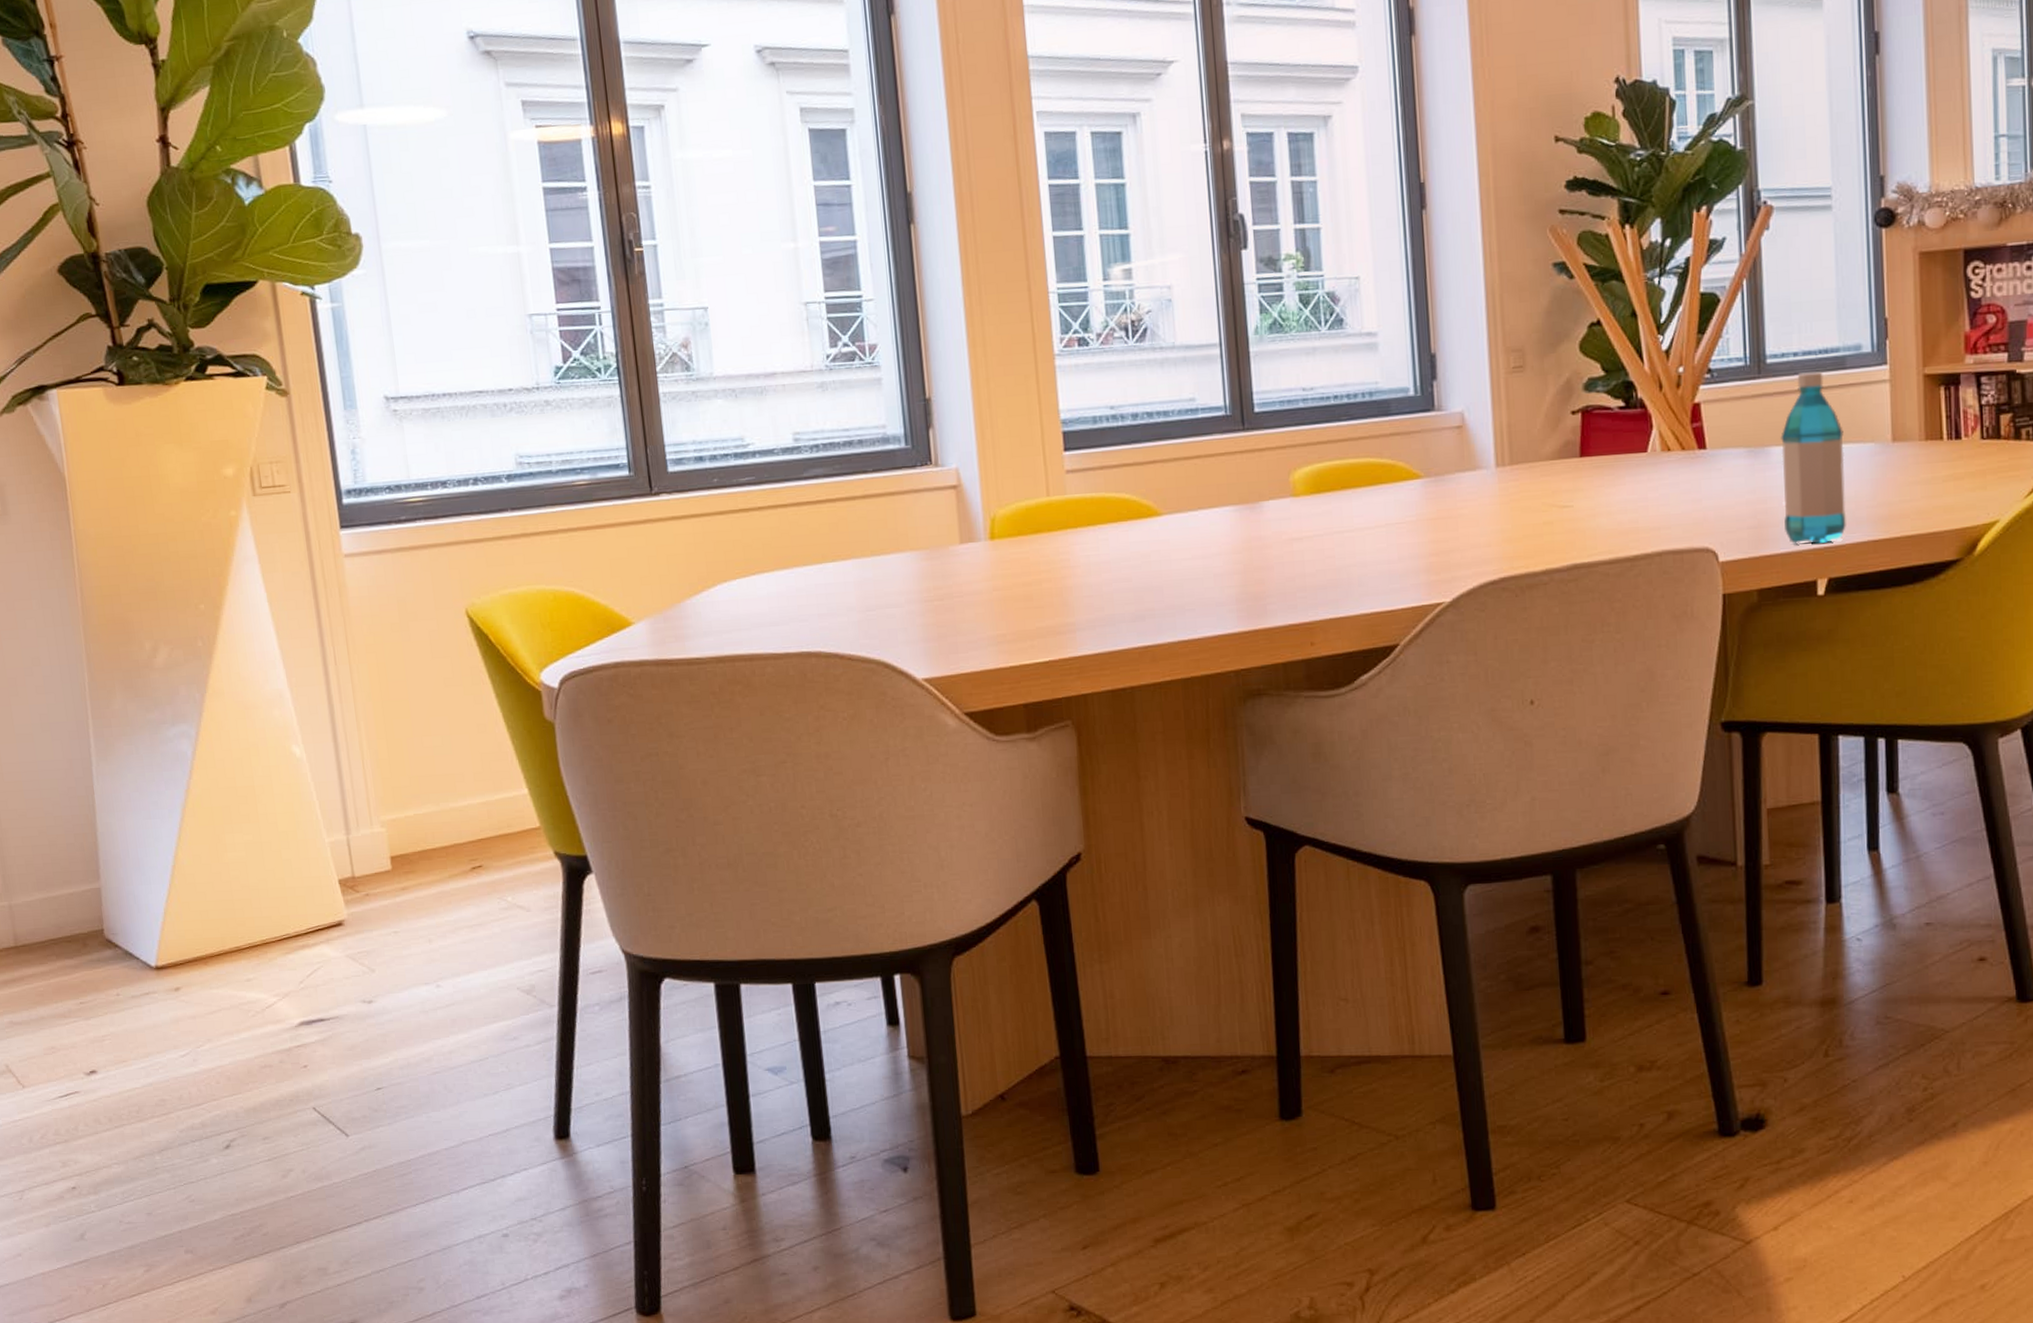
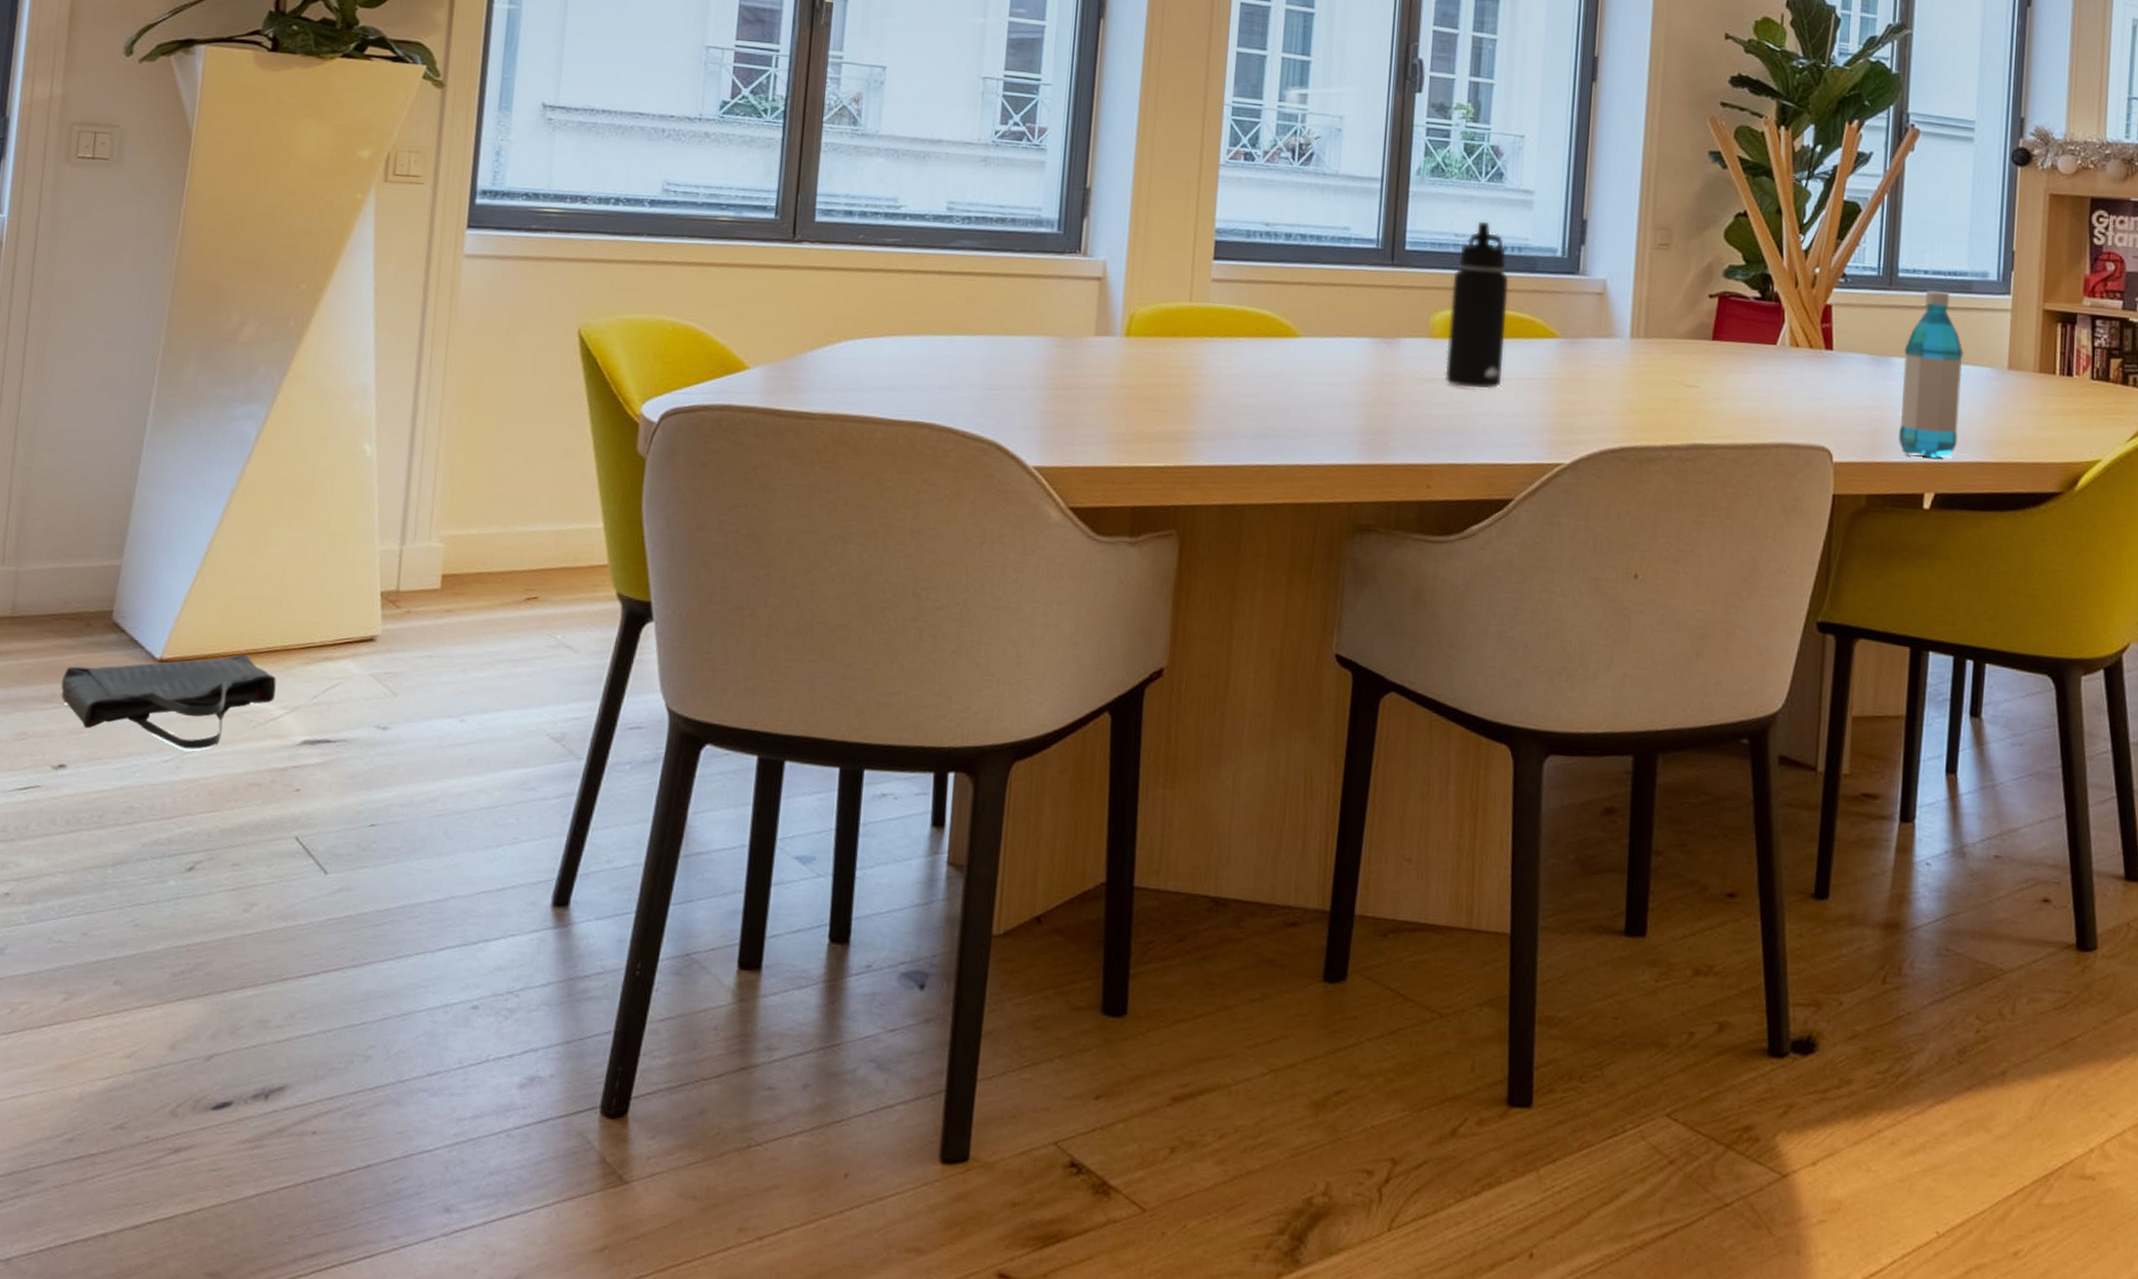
tote bag: none [73,953,266,1044] -> present [61,654,277,750]
water bottle: none [1307,371,1370,542] -> present [1445,221,1509,390]

